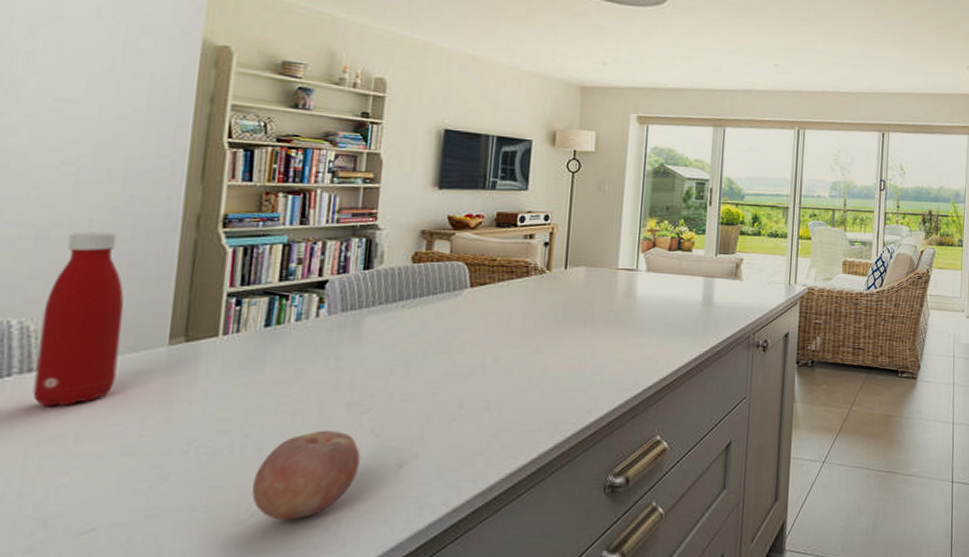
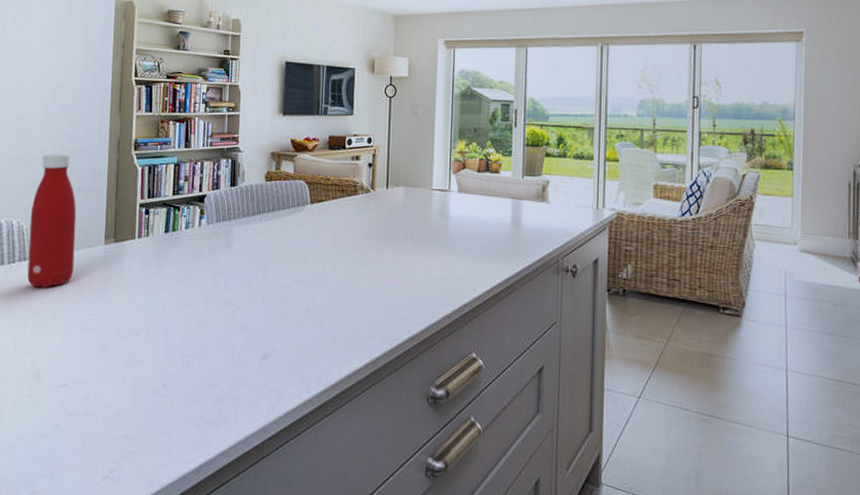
fruit: present [252,430,360,521] -> none [162,322,234,395]

